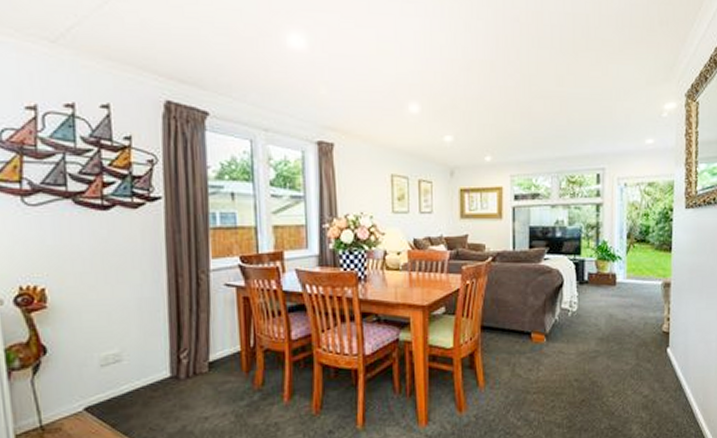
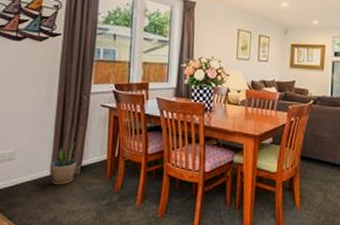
potted plant: none [169,333,203,388] -> present [50,142,77,185]

